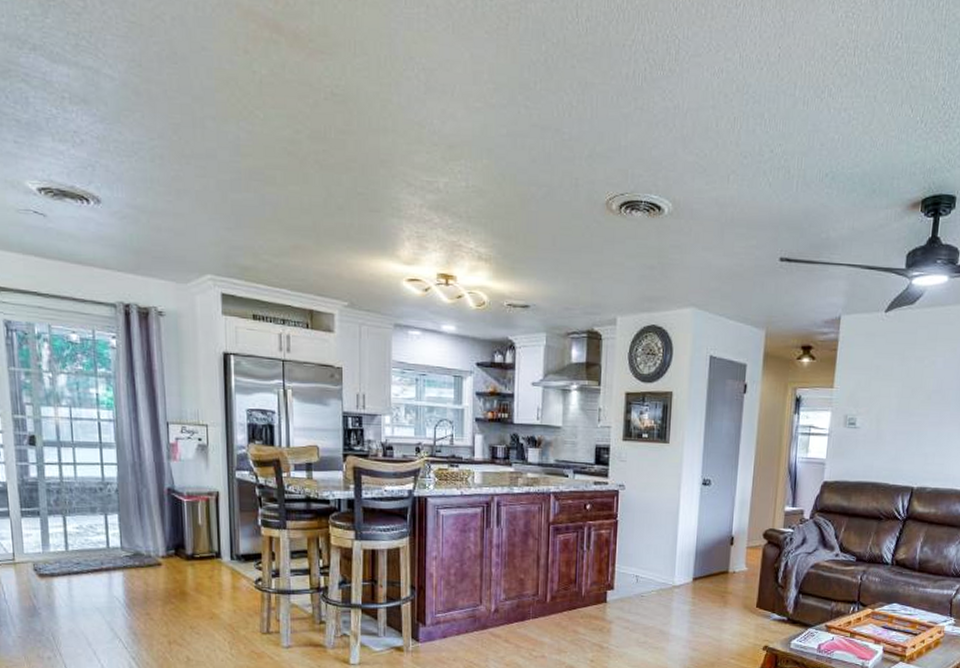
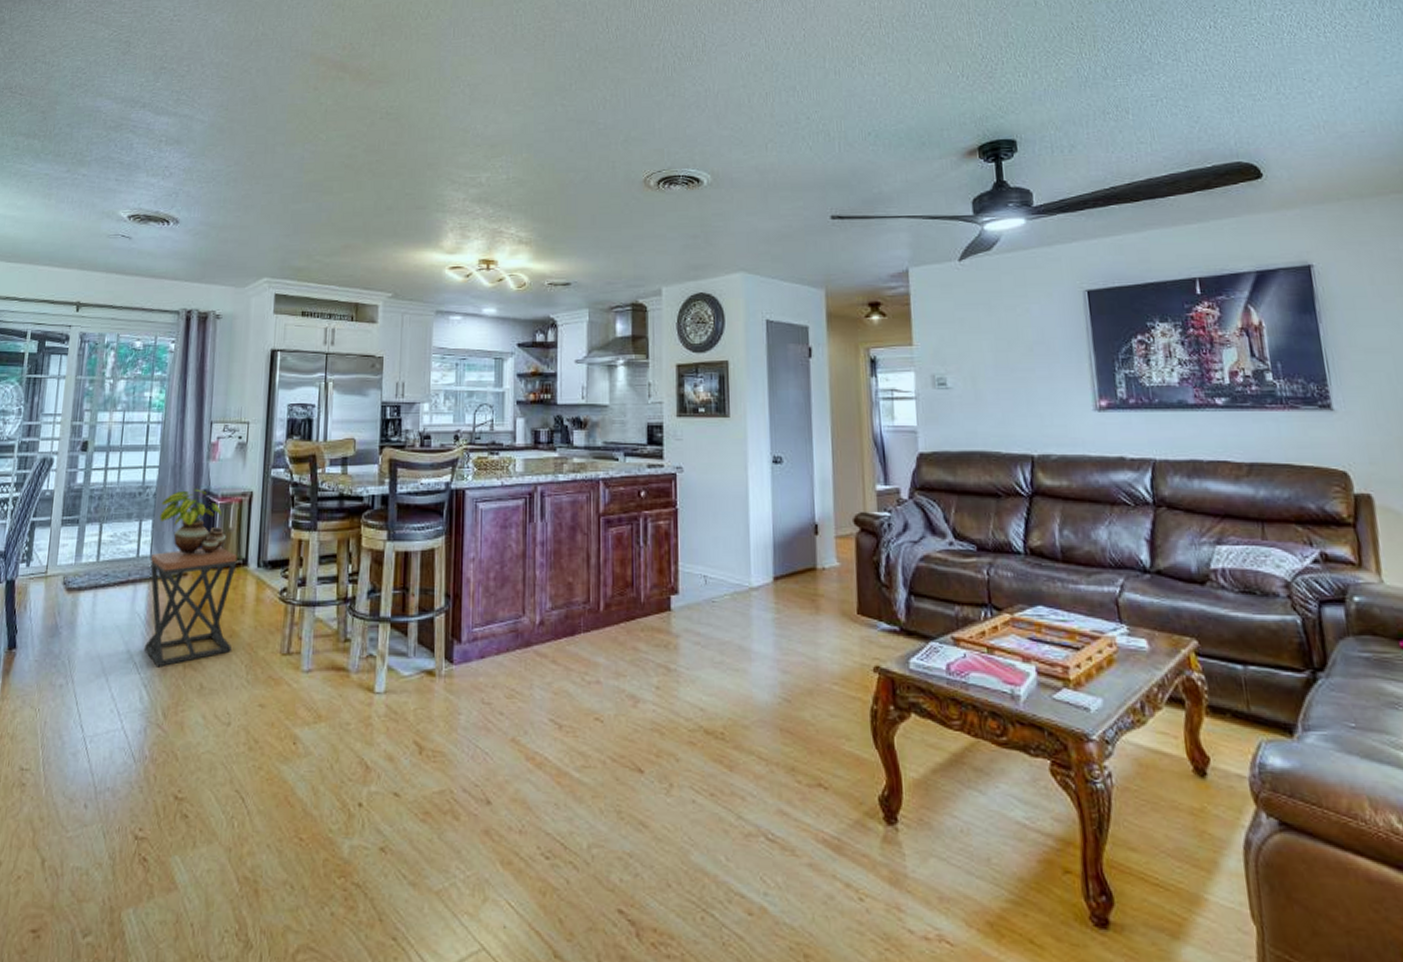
stool: none [122,541,213,643] -> present [145,547,238,667]
potted plant: none [125,486,197,547] -> present [160,488,227,554]

